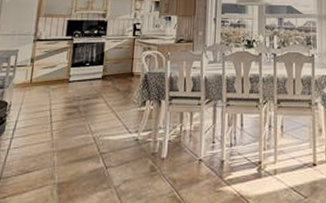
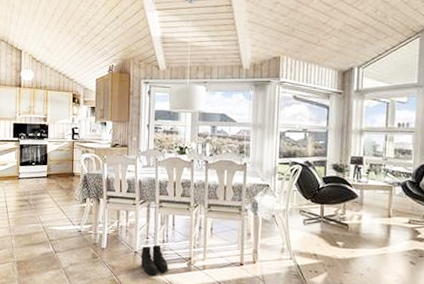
boots: none [205,149,237,187] -> present [140,244,168,275]

